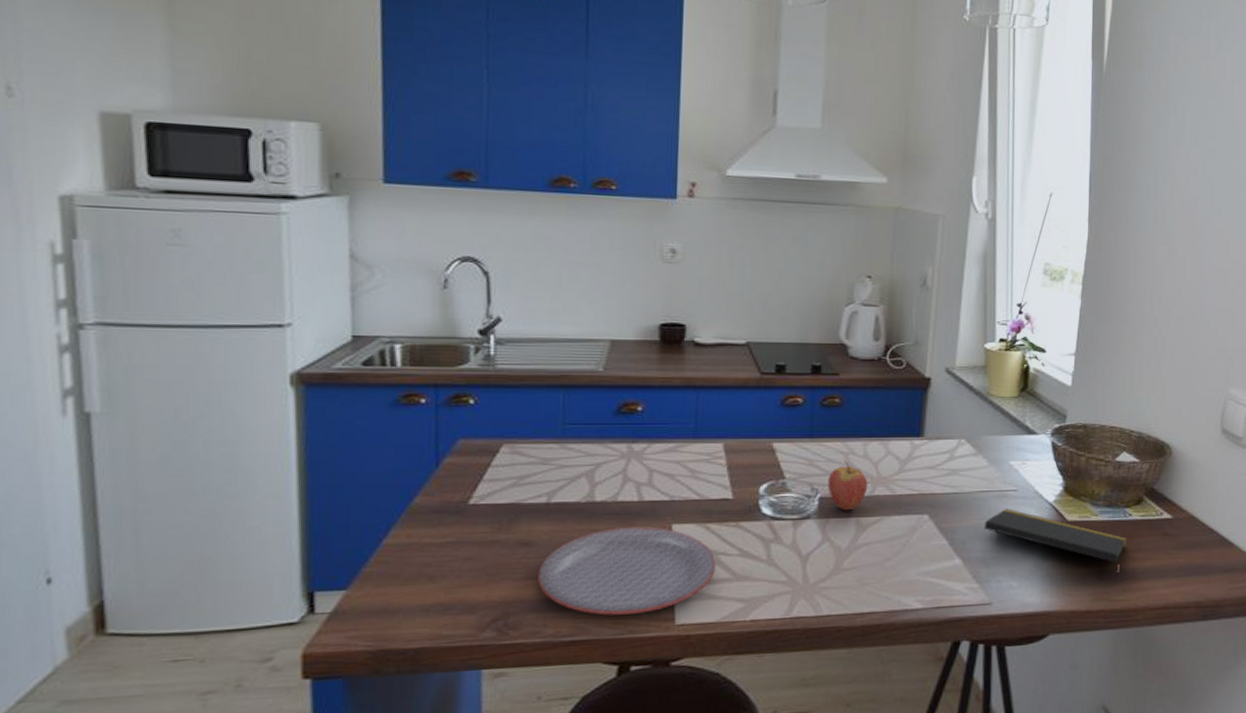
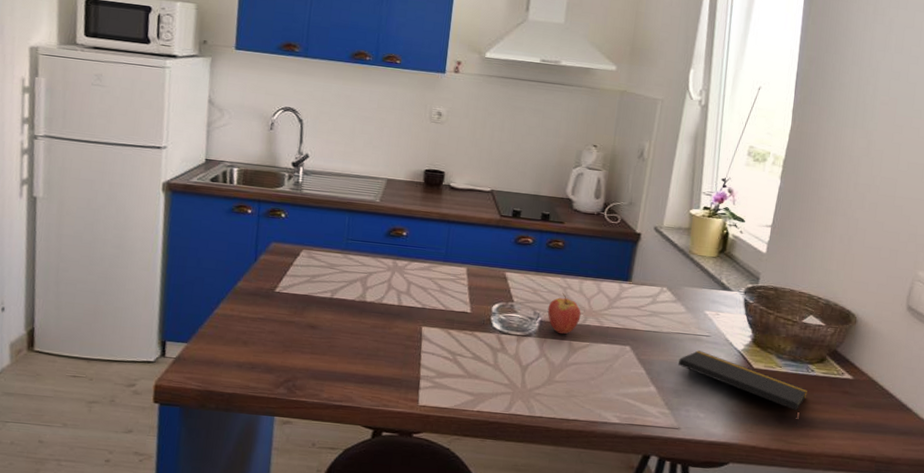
plate: present [538,526,716,616] -> none [319,323,454,393]

